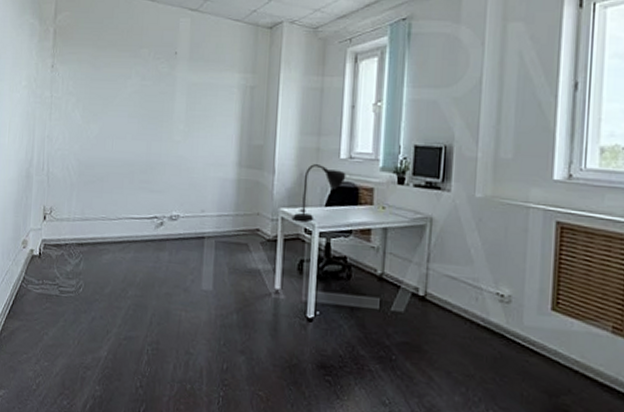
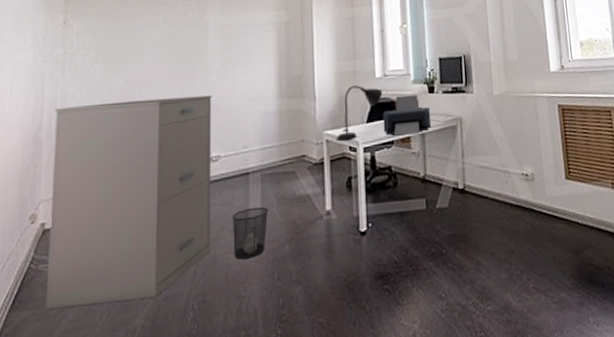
filing cabinet: none [33,147,176,336] -> present [46,95,212,310]
waste bin: none [186,271,219,320] -> present [233,206,268,260]
printer: none [342,182,398,228] -> present [383,94,432,136]

